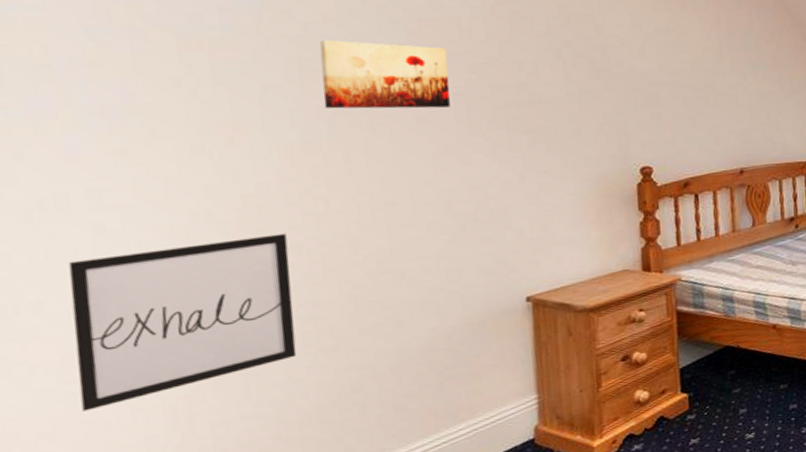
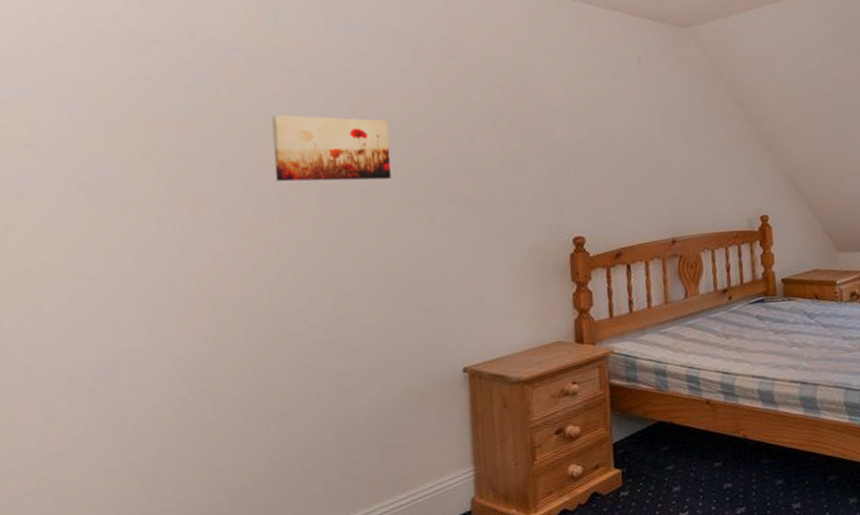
wall art: present [68,233,297,412] -> none [51,303,250,472]

